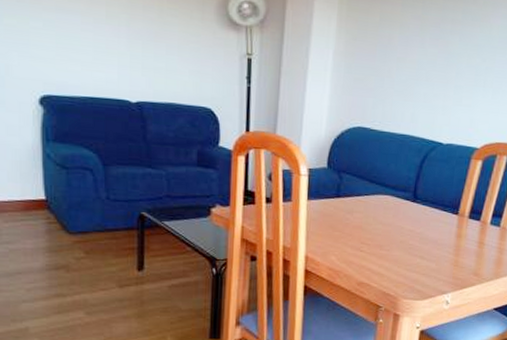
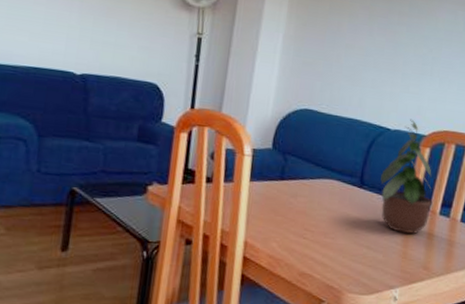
potted plant: none [433,132,484,244] -> present [380,118,433,234]

